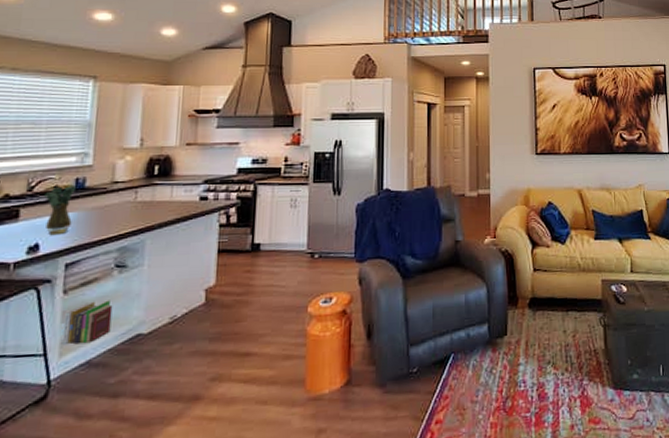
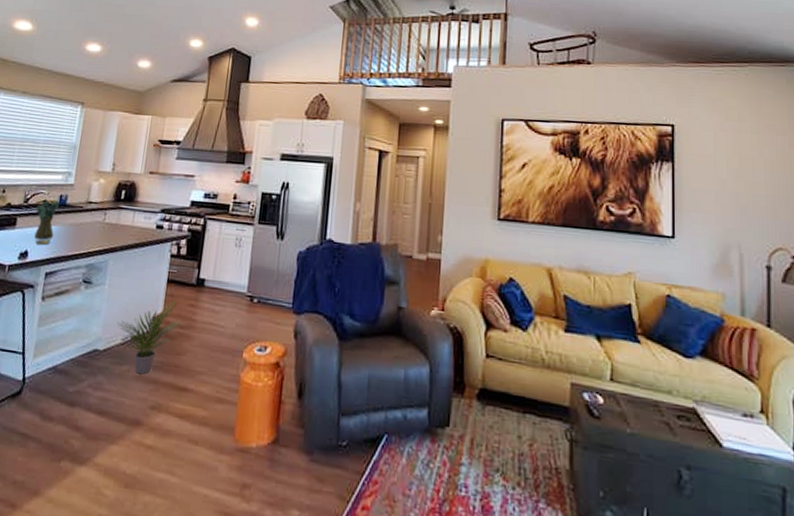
books: present [62,300,113,345] -> none [36,311,78,350]
potted plant: none [164,270,238,349] -> present [118,301,182,375]

